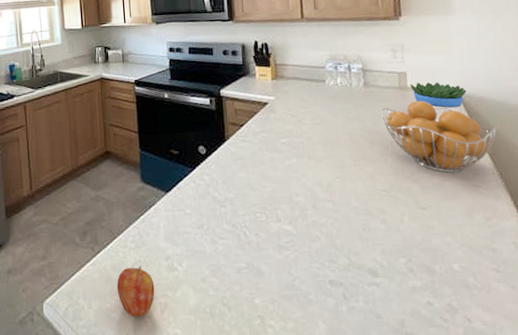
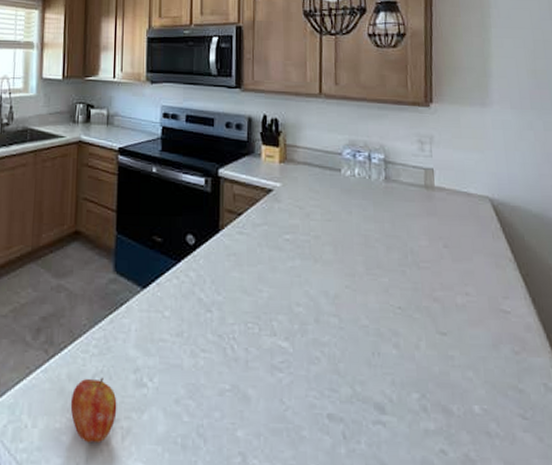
fruit basket: present [381,100,497,174] -> none [402,203,532,294]
flowerpot: present [410,82,467,122] -> none [437,181,501,231]

